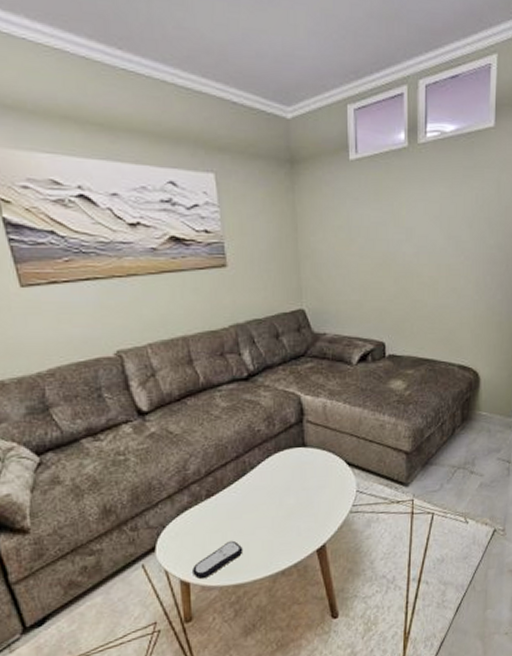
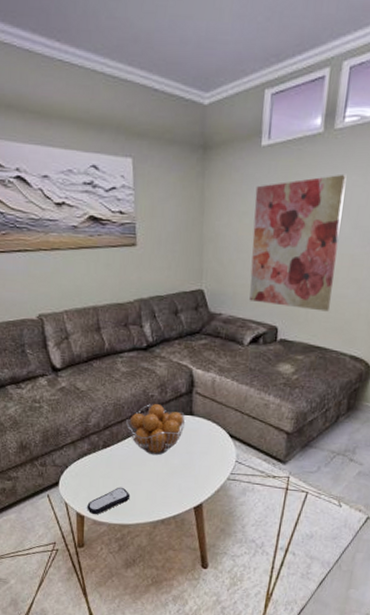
fruit basket: none [231,438,299,498] -> present [126,403,186,456]
wall art: none [348,186,434,323] -> present [249,174,347,312]

